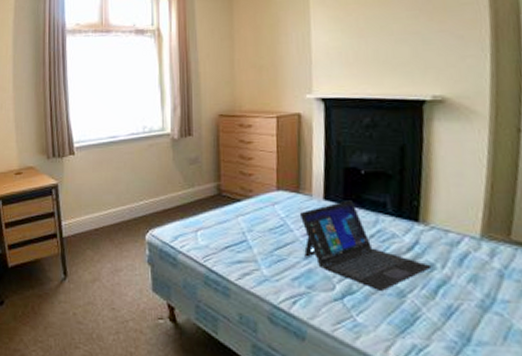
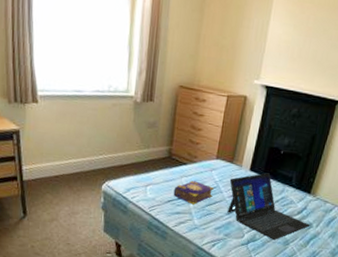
book: none [230,219,281,250] -> present [173,180,214,205]

